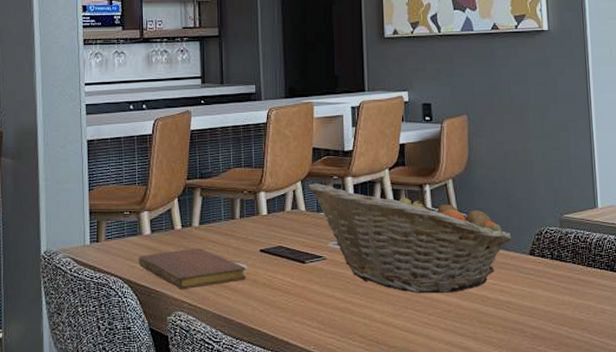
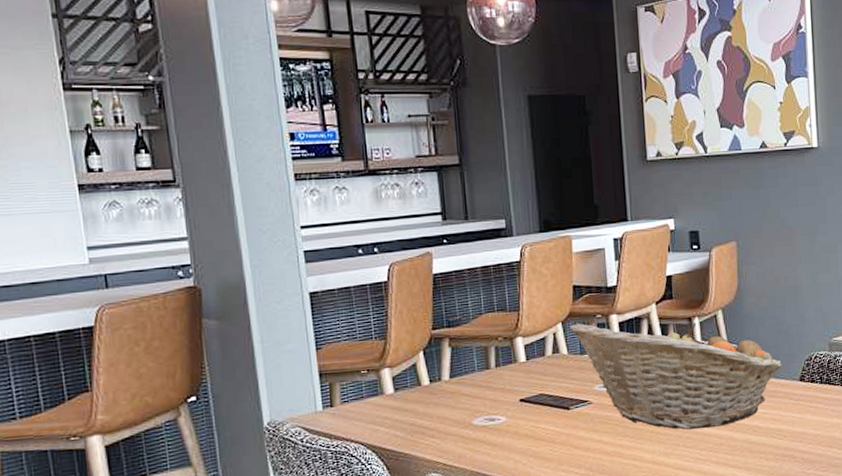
notebook: present [139,248,246,289] -> none [382,403,506,449]

